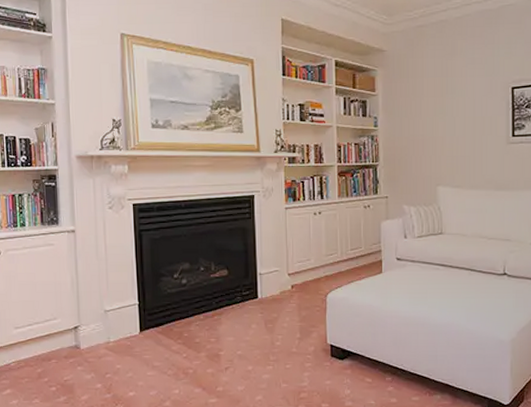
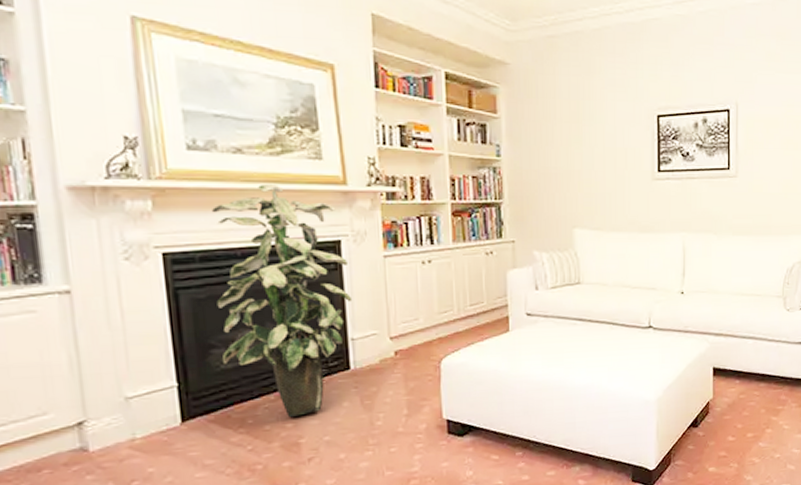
indoor plant: none [165,151,261,333] -> present [211,183,353,417]

